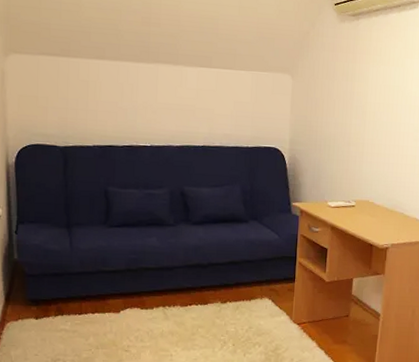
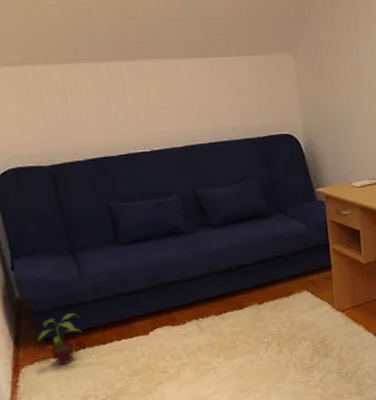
potted plant: none [25,281,63,327] -> present [38,313,81,366]

